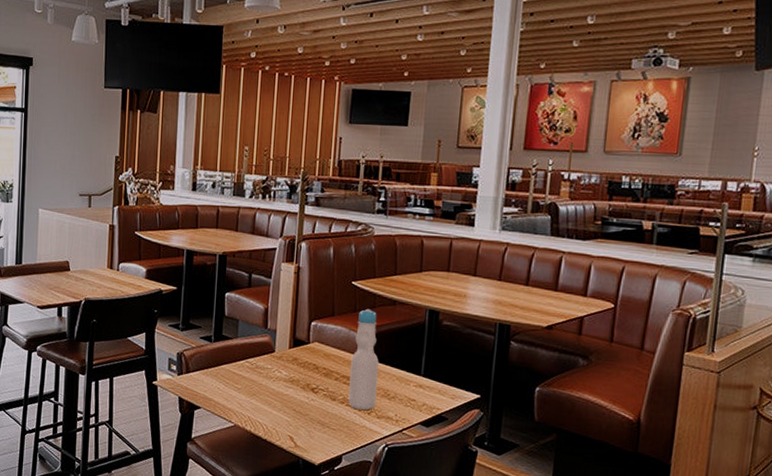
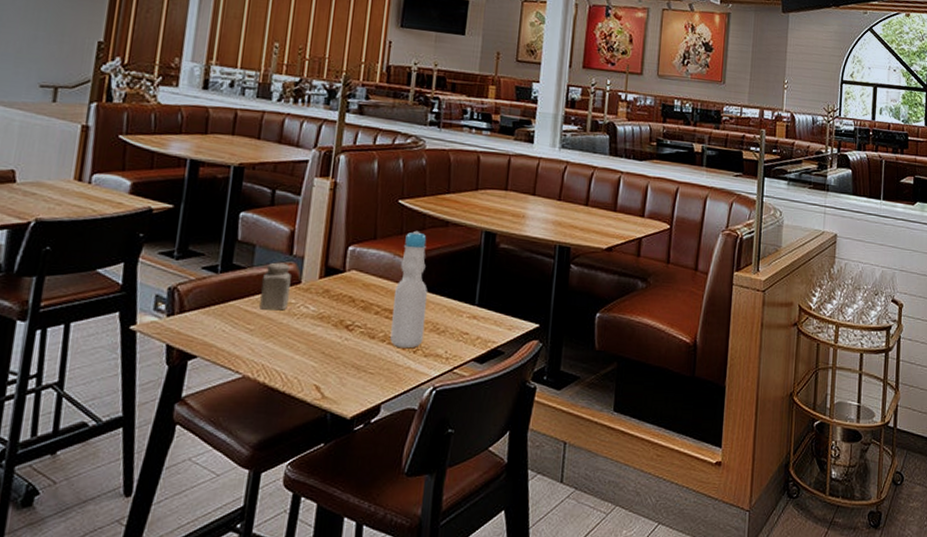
salt shaker: none [244,334,267,374] -> present [259,262,291,311]

